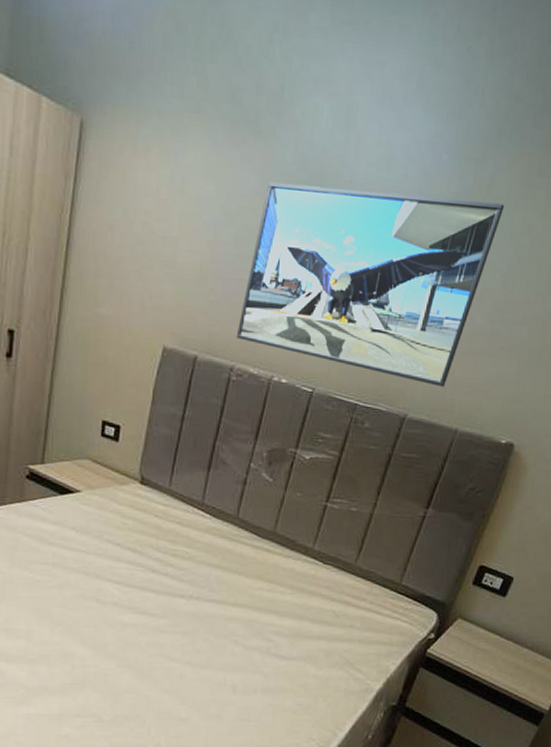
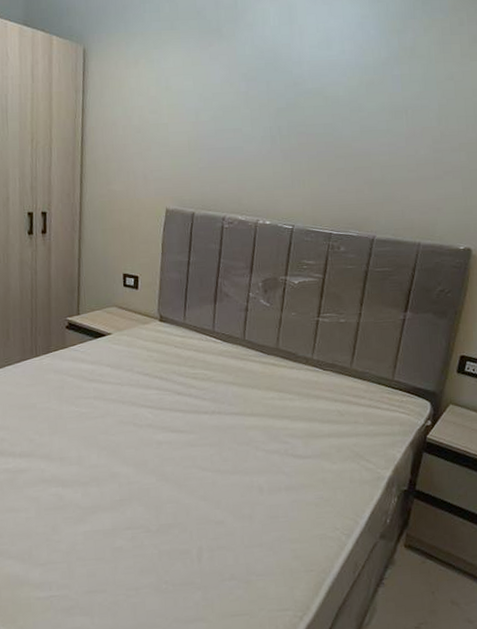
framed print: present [236,181,504,387] -> none [224,60,427,210]

